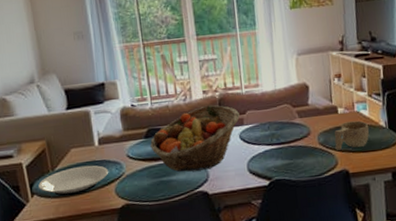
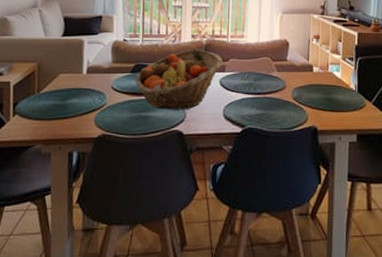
plate: present [38,165,109,197] -> none [22,92,92,119]
cup: present [334,120,369,150] -> none [307,81,340,107]

